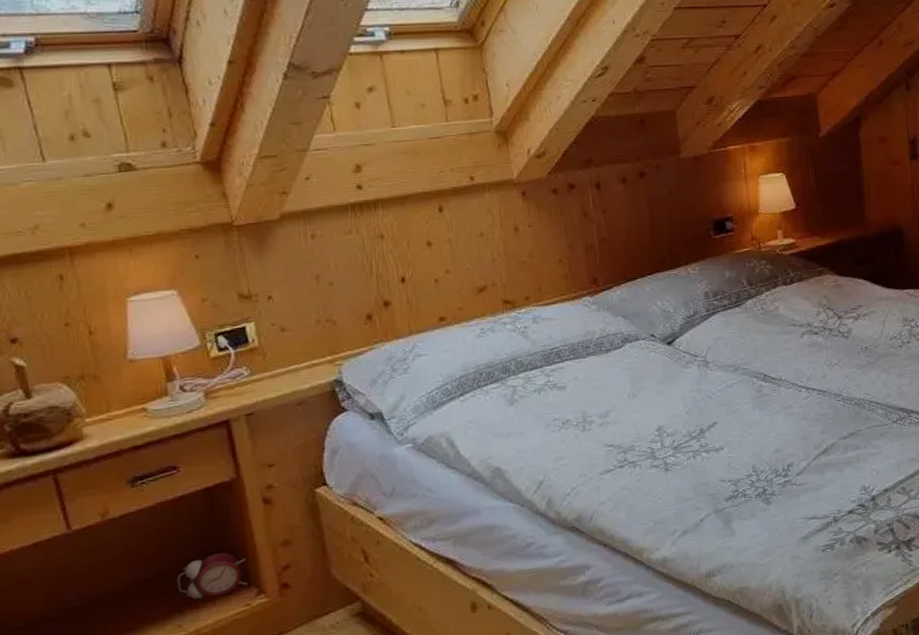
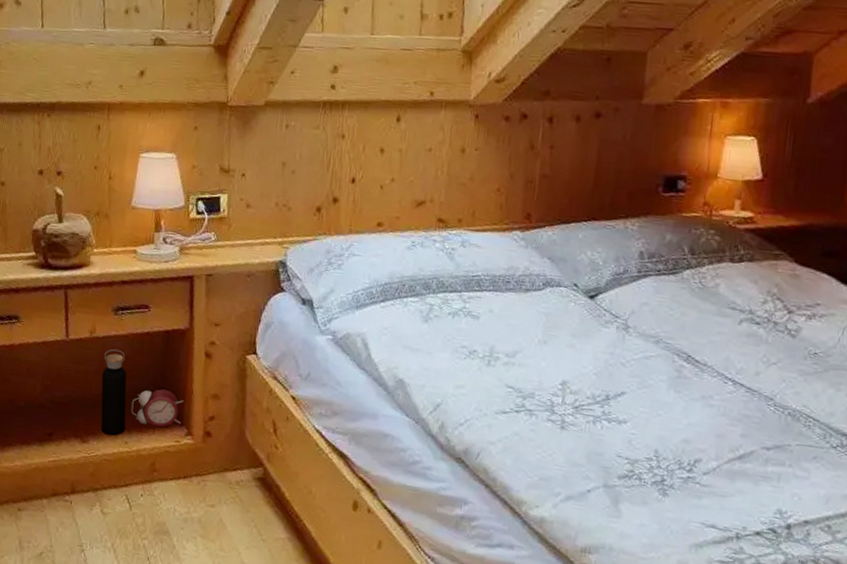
water bottle: none [126,525,175,625] -> present [101,349,127,436]

